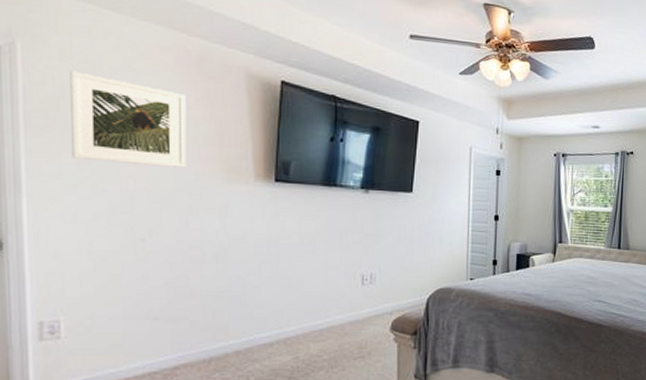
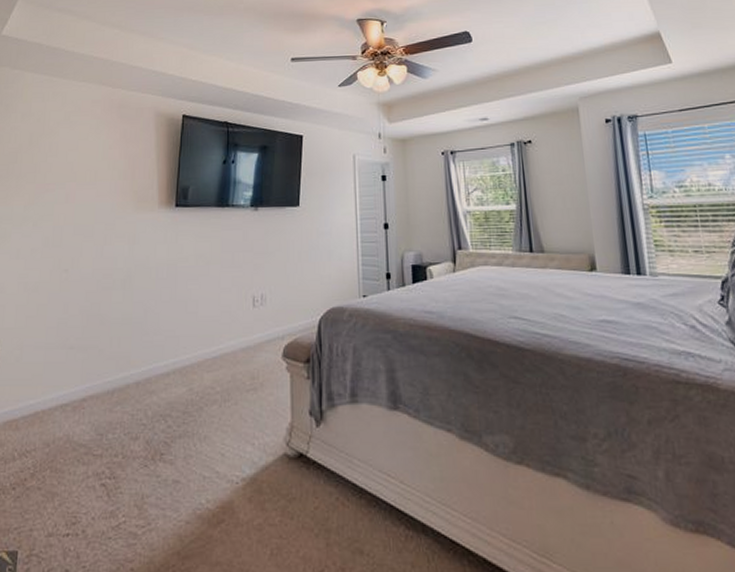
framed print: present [70,71,187,168] -> none [22,129,108,202]

